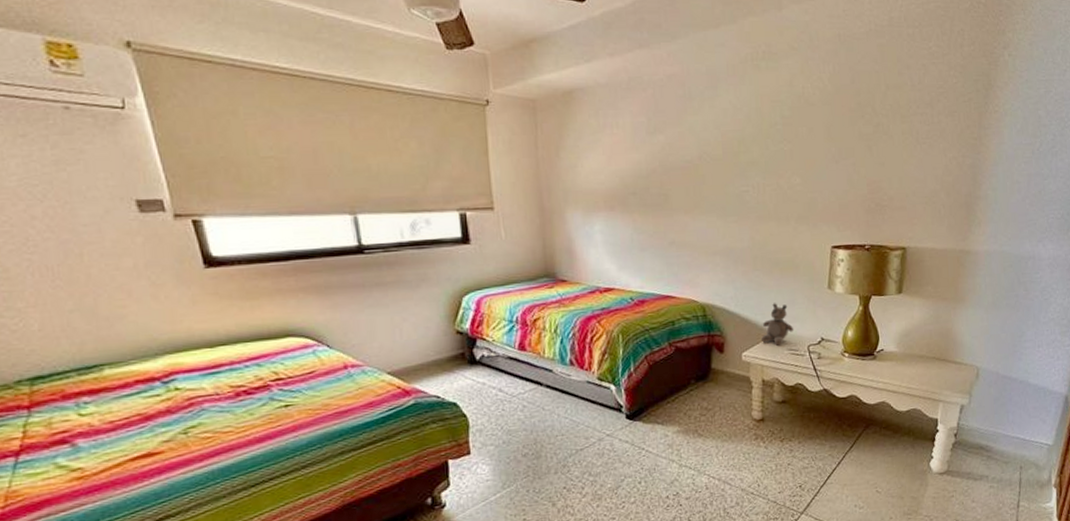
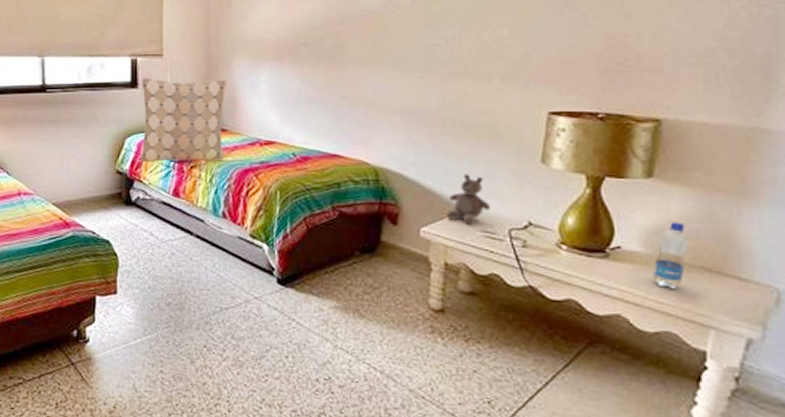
pillow: none [474,231,566,319] -> present [140,78,226,162]
bottle: none [904,325,926,377] -> present [652,222,690,290]

